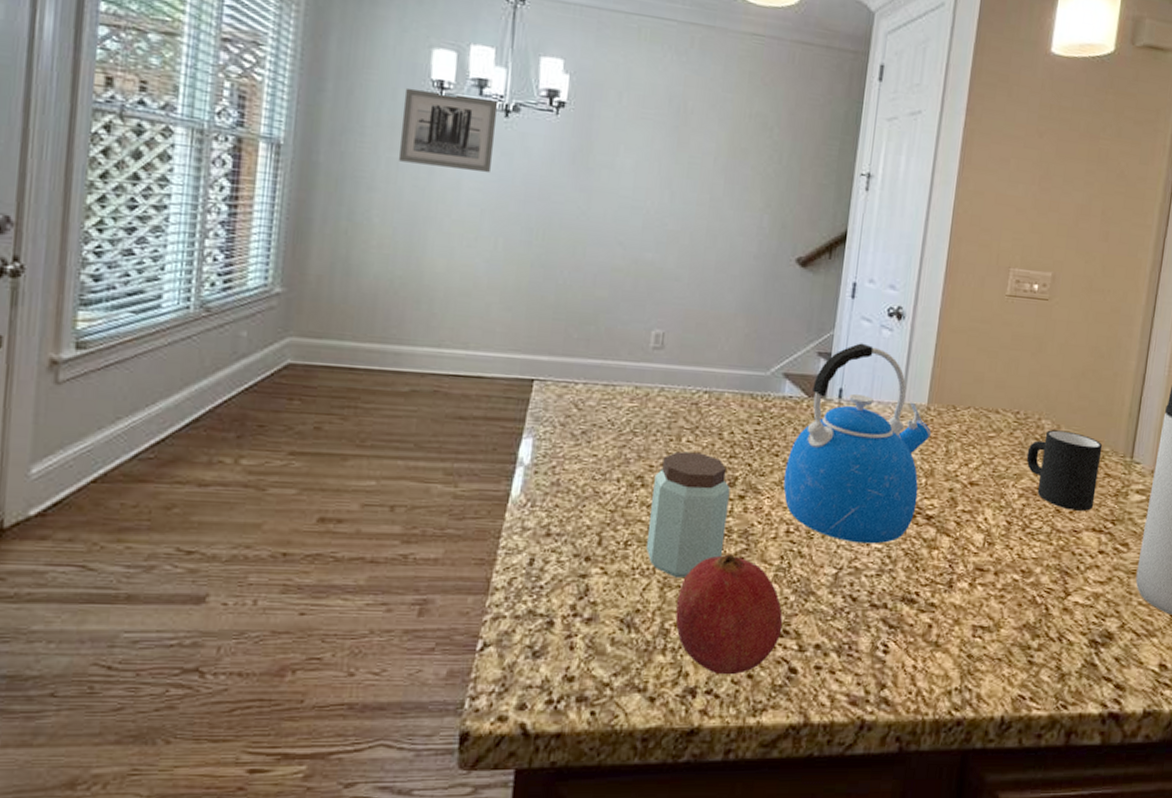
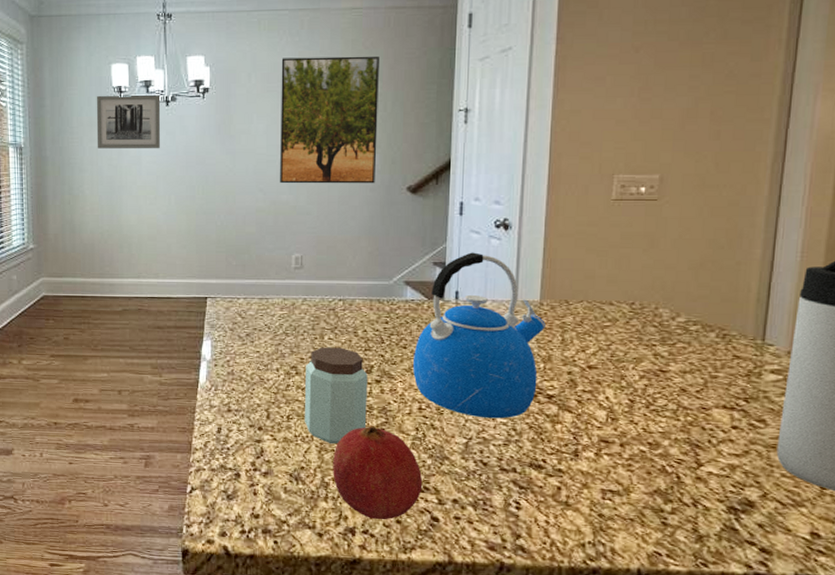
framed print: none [645,79,779,250] -> present [280,56,379,184]
mug: present [1026,430,1103,511] -> none [645,317,729,390]

